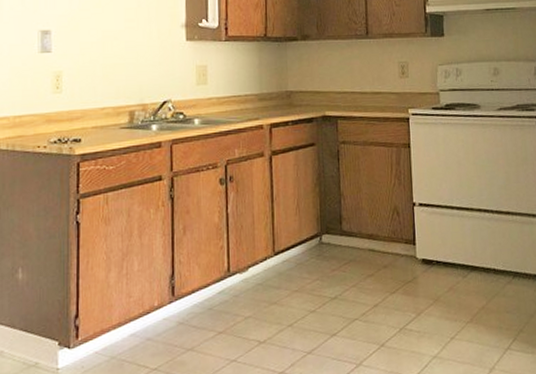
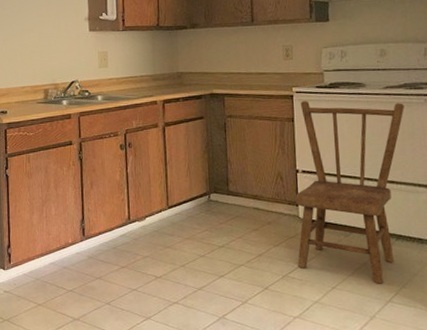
dining chair: none [412,124,518,330] -> present [295,101,404,284]

